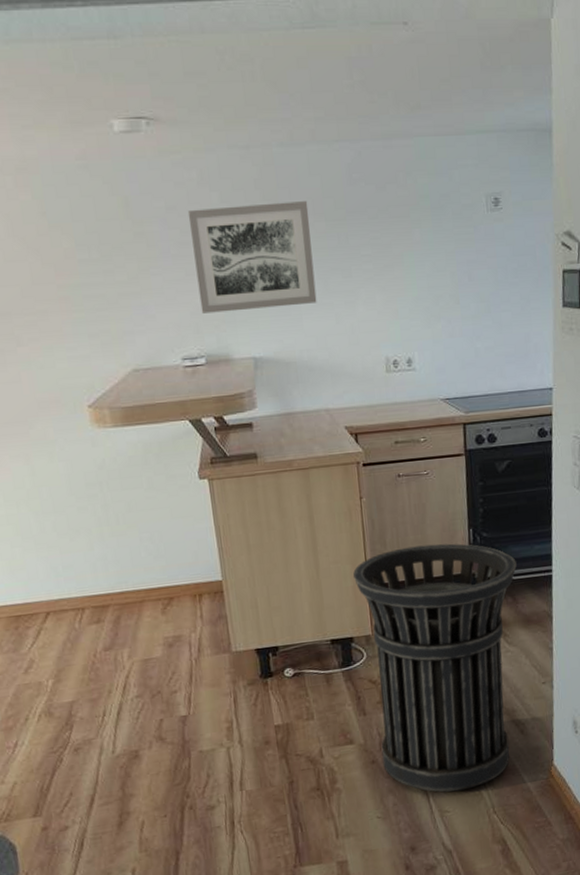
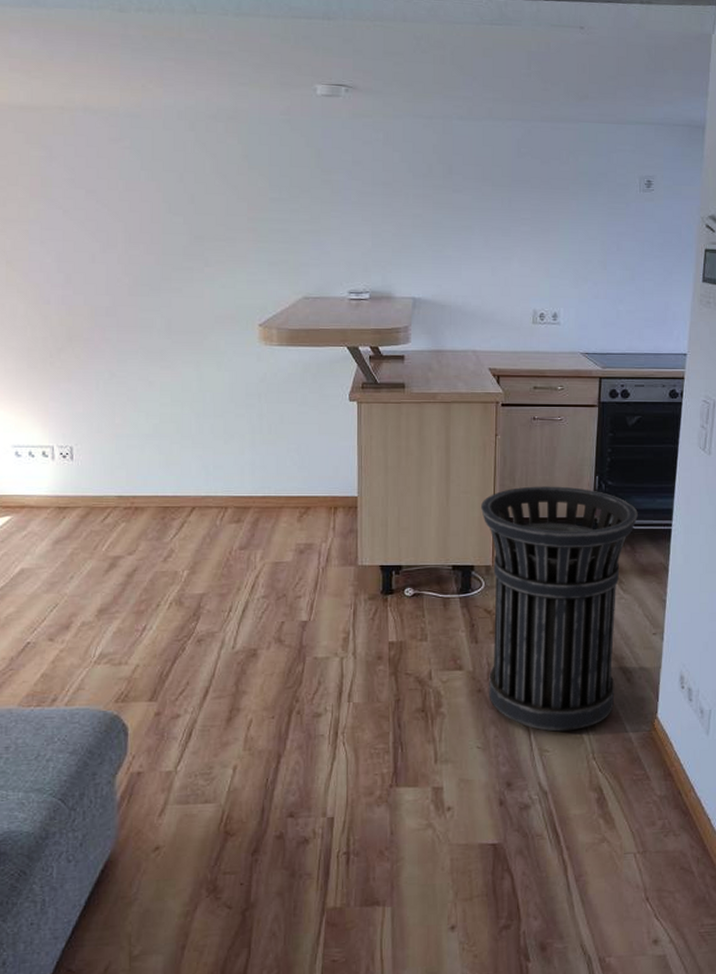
wall art: present [187,201,317,314] -> none [371,165,478,256]

